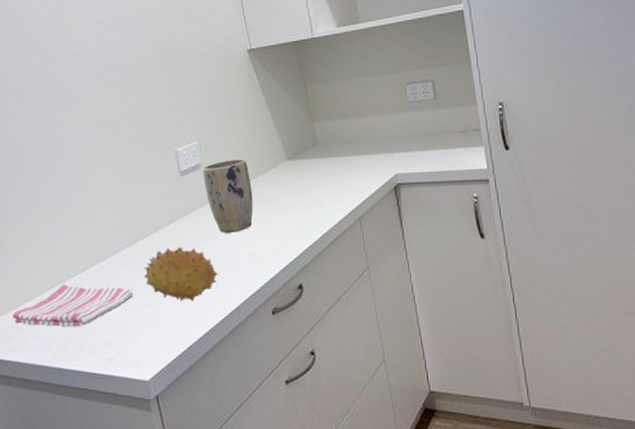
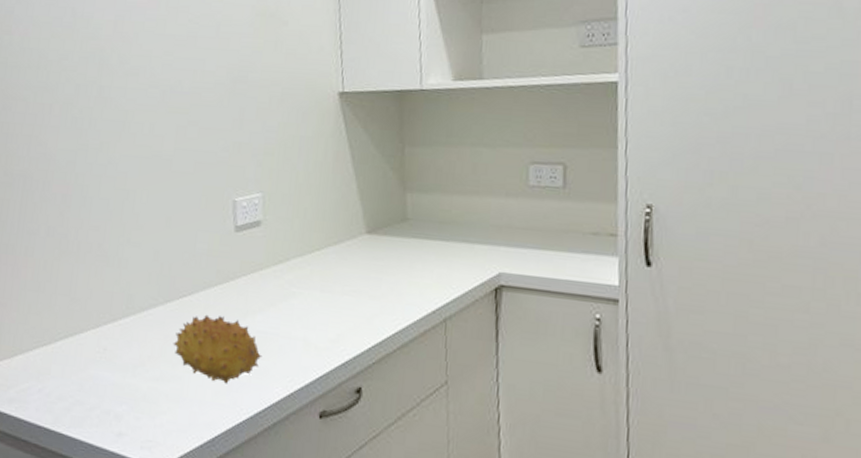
dish towel: present [12,283,133,327] -> none [17,335,159,389]
plant pot: present [203,159,253,233] -> none [261,221,319,311]

